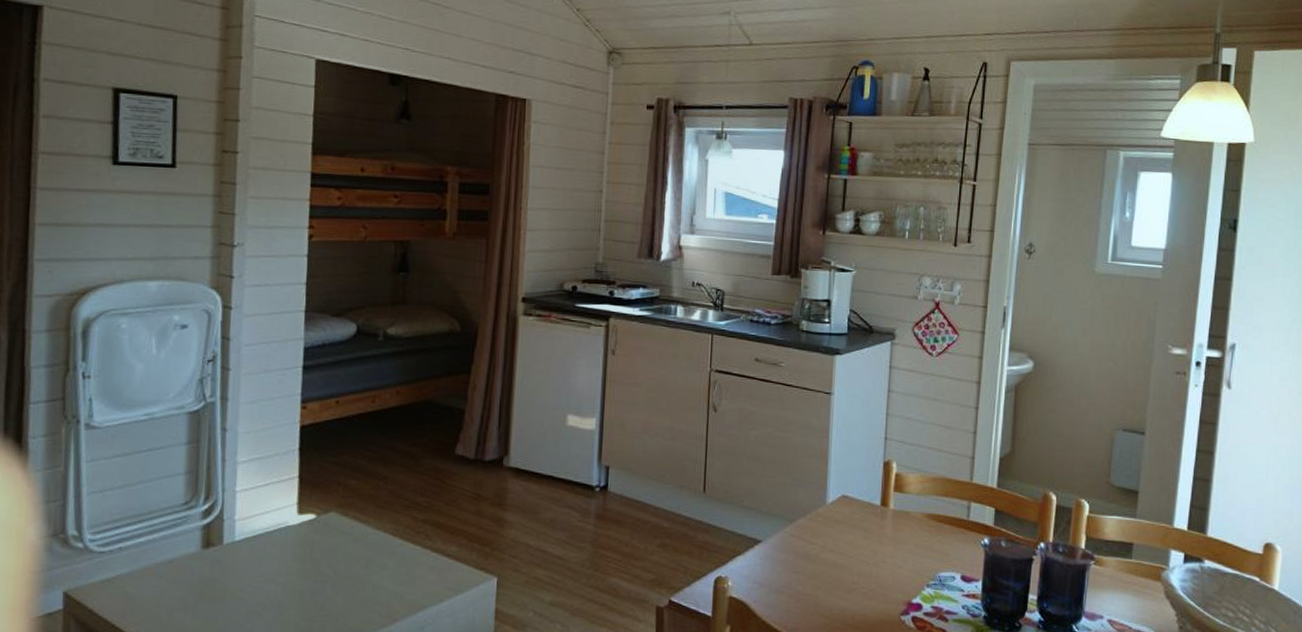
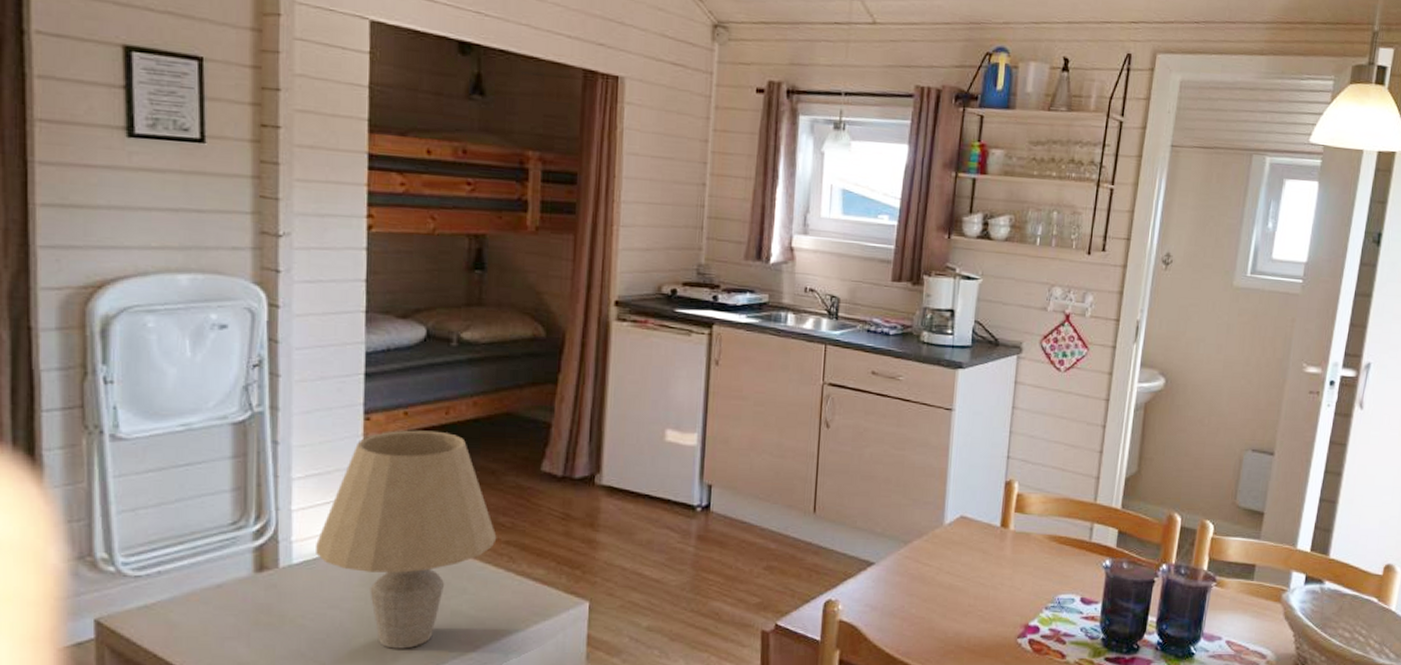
table lamp: none [255,417,415,621] -> present [316,430,497,649]

